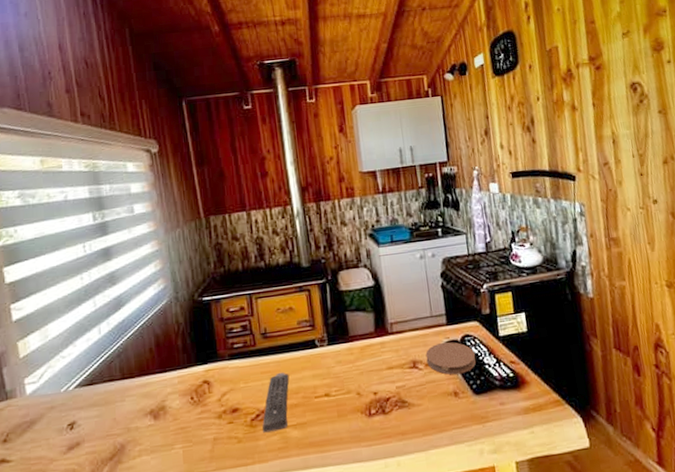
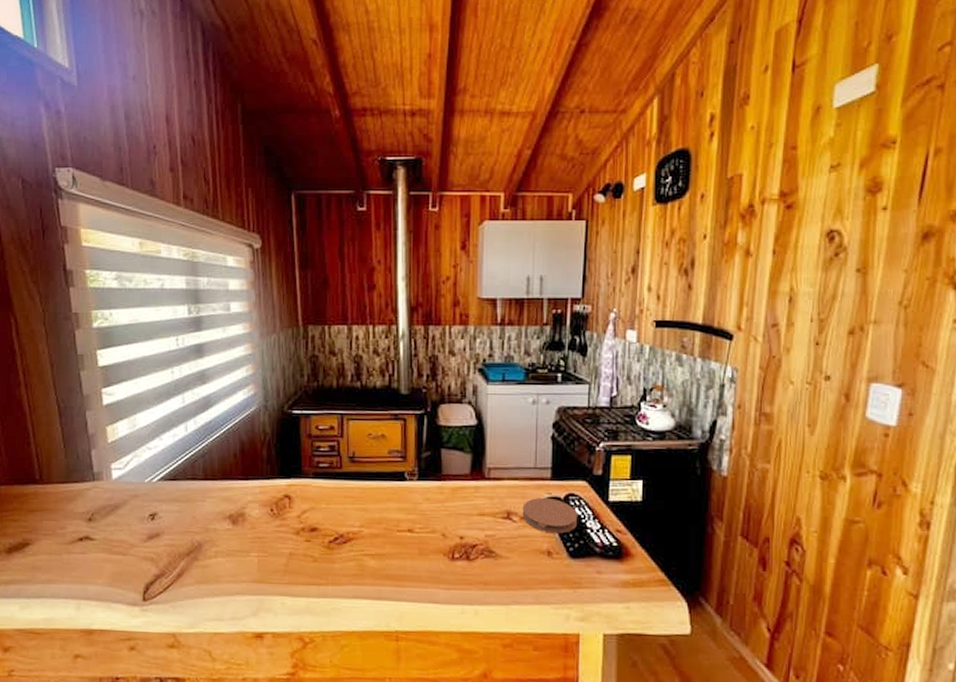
remote control: present [262,372,290,433] -> none [340,499,373,558]

